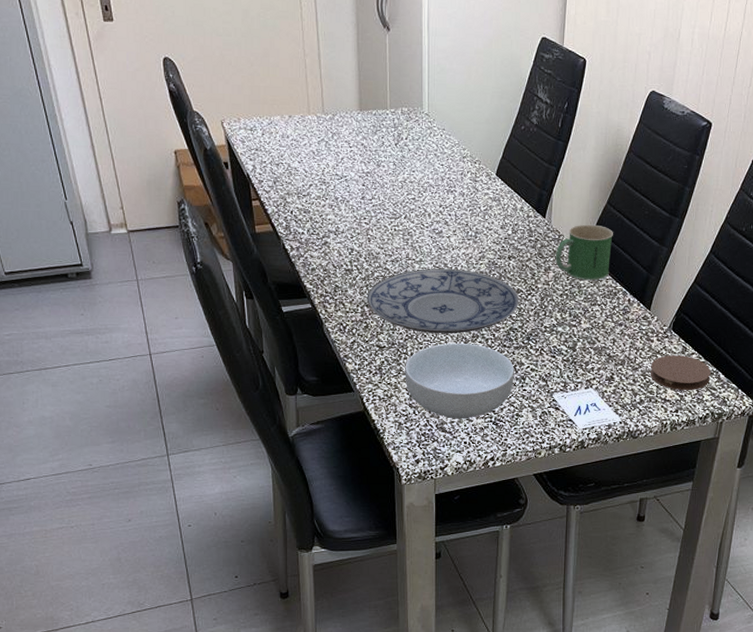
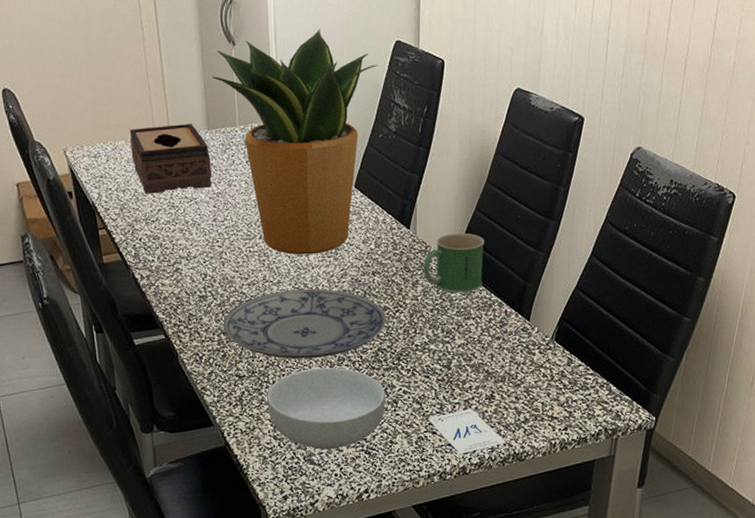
tissue box: none [285,103,362,169] -> present [129,124,212,194]
potted plant: none [366,20,524,236] -> present [212,29,378,255]
coaster: present [650,355,711,391] -> none [533,368,601,407]

